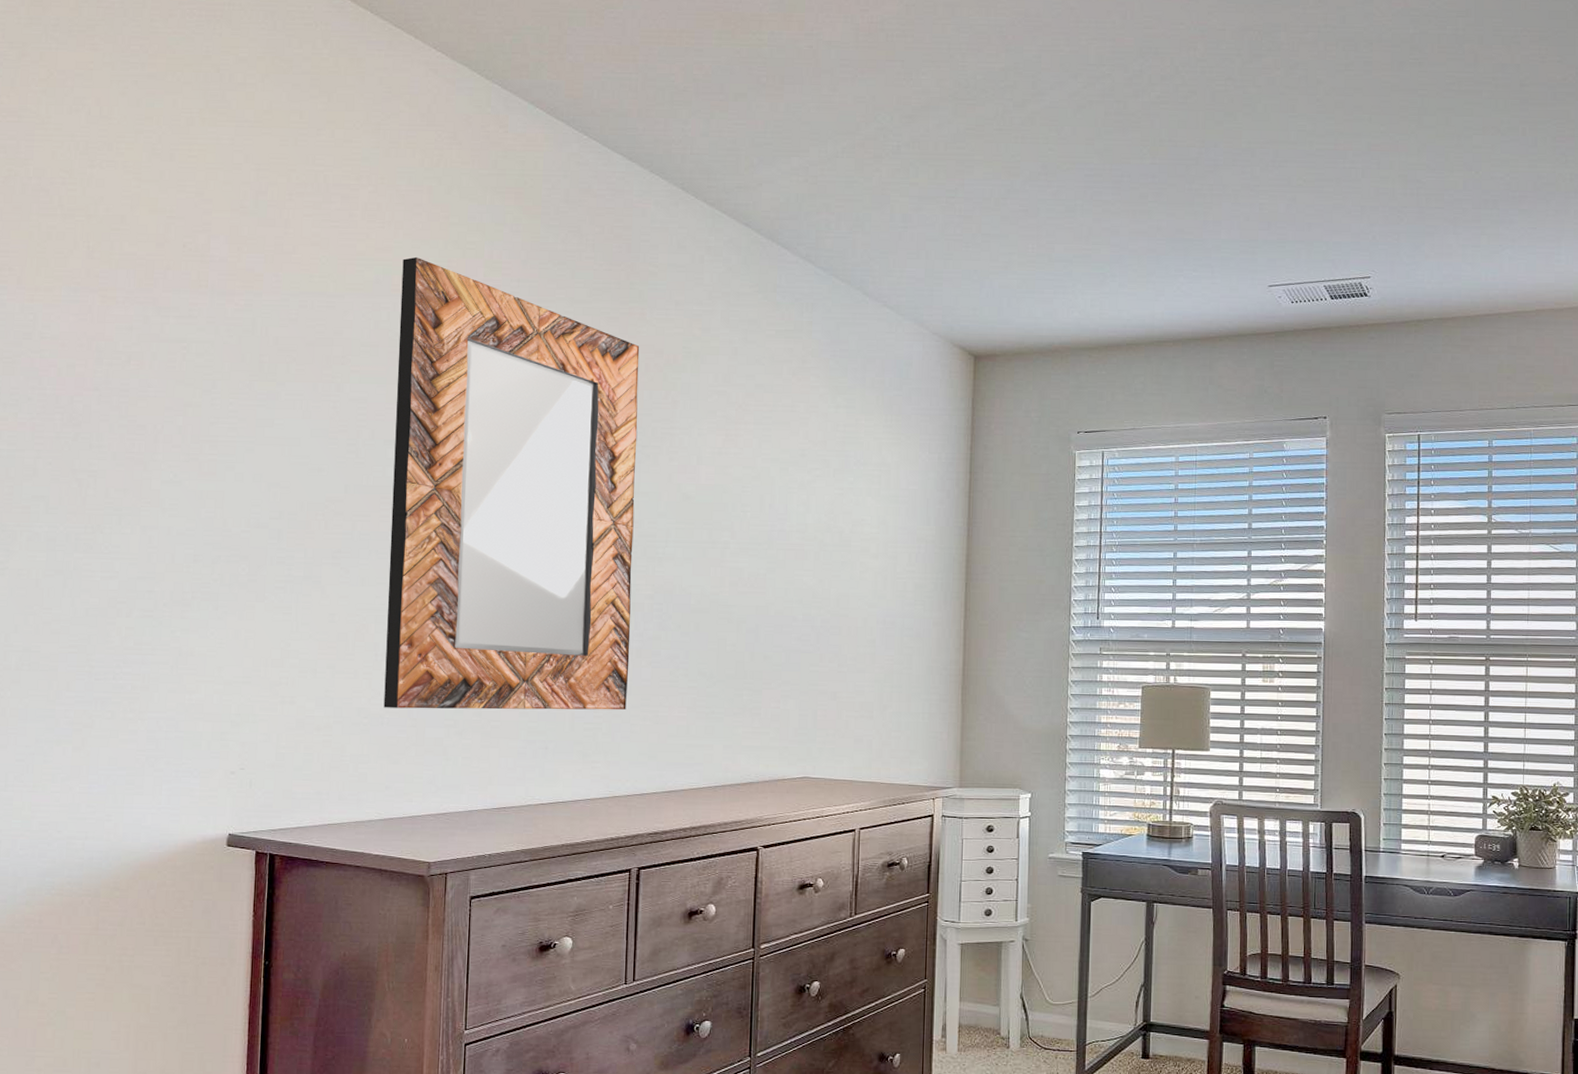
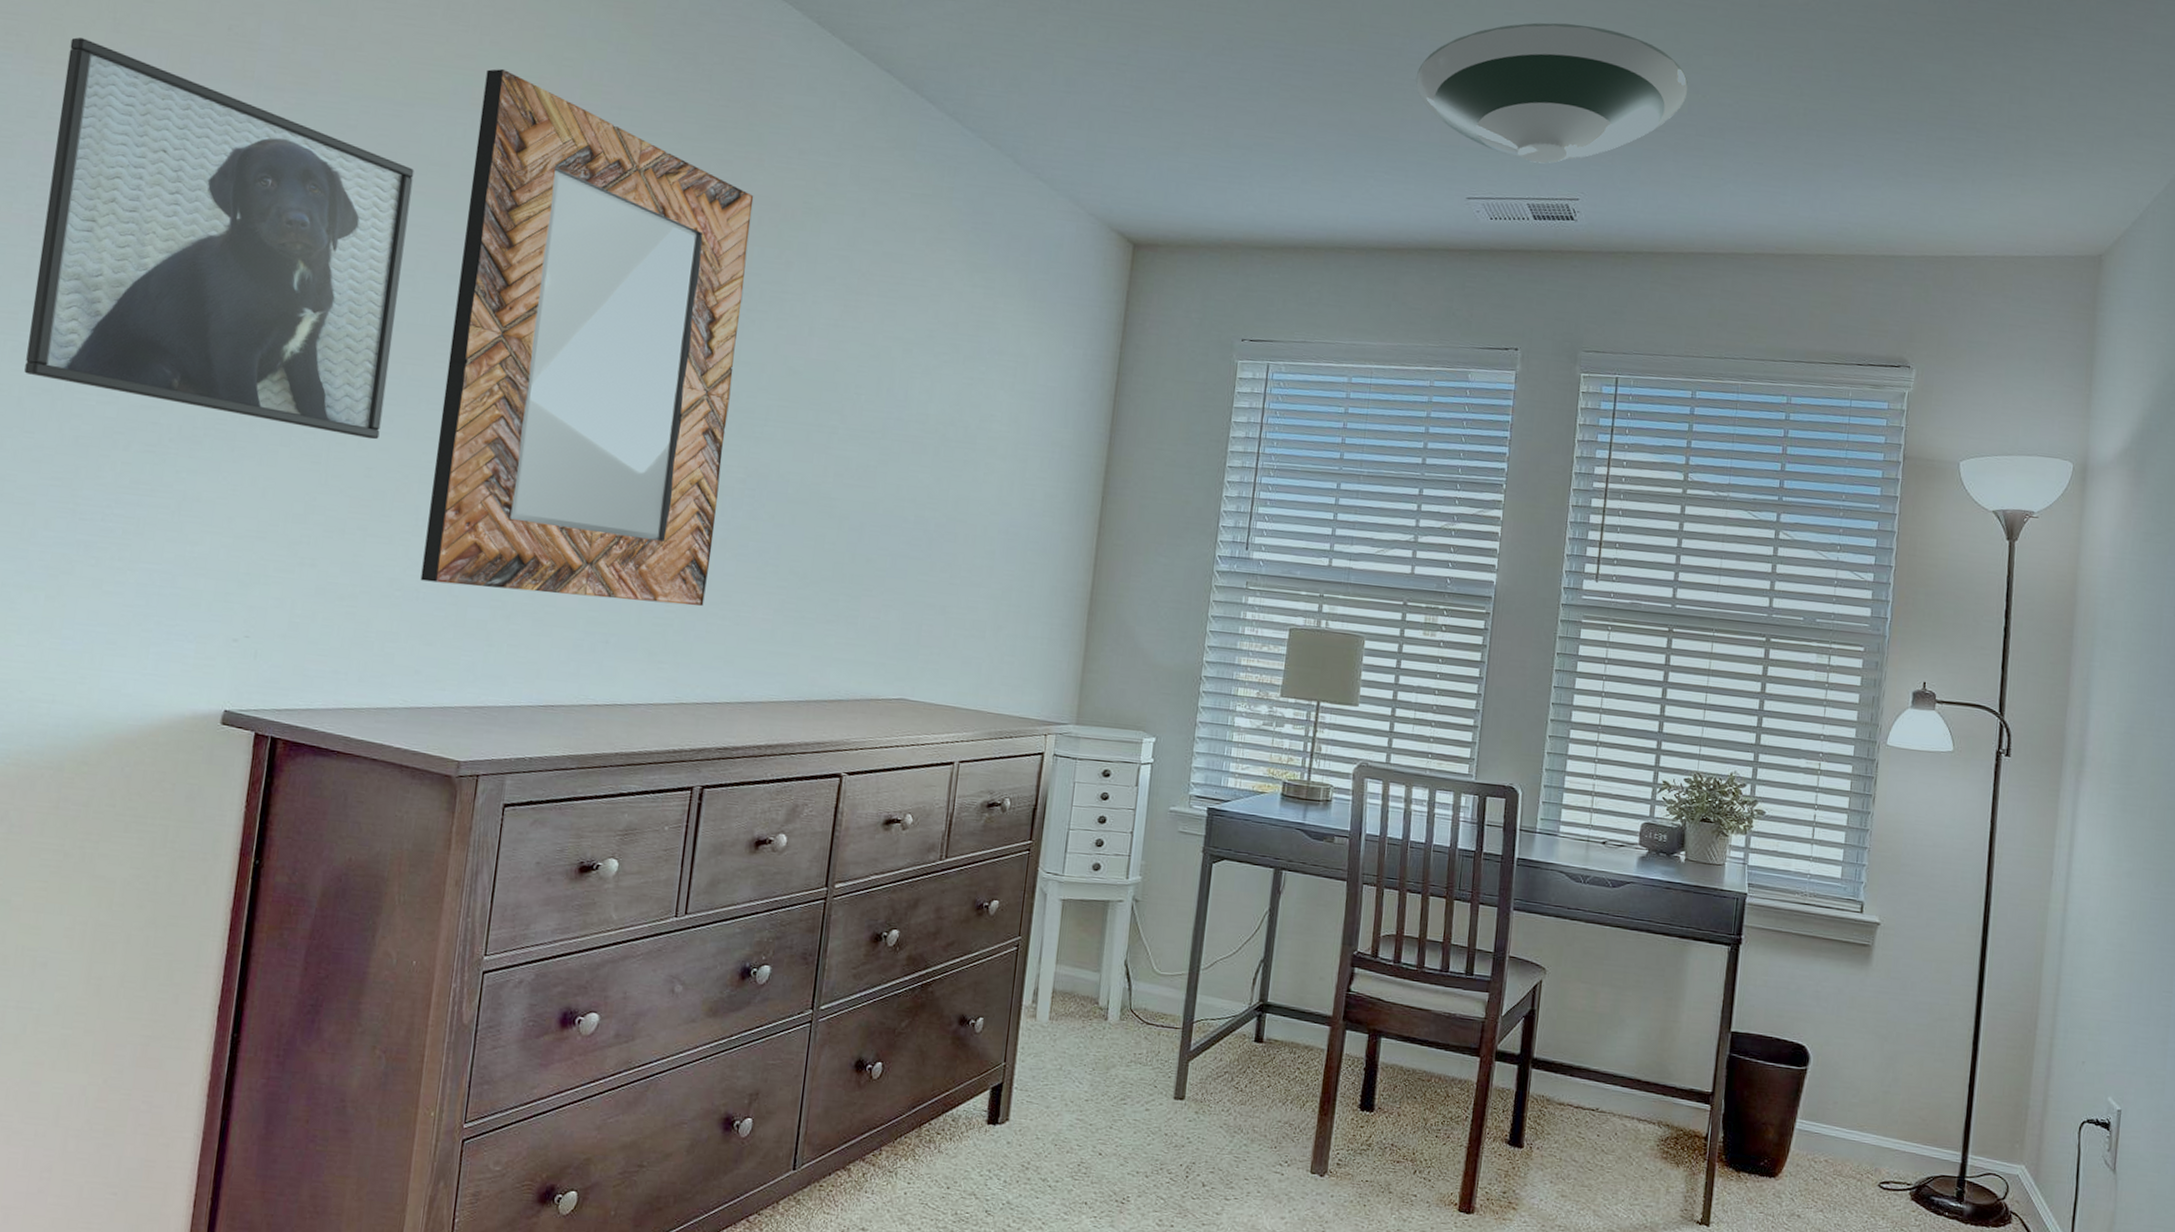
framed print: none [39,267,349,589] -> present [24,37,415,440]
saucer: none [1213,119,1462,248] -> present [1415,22,1688,164]

